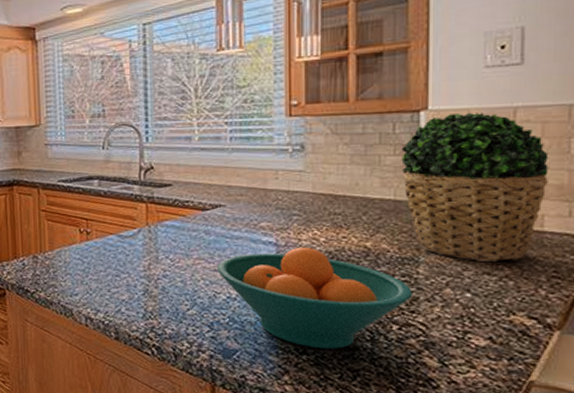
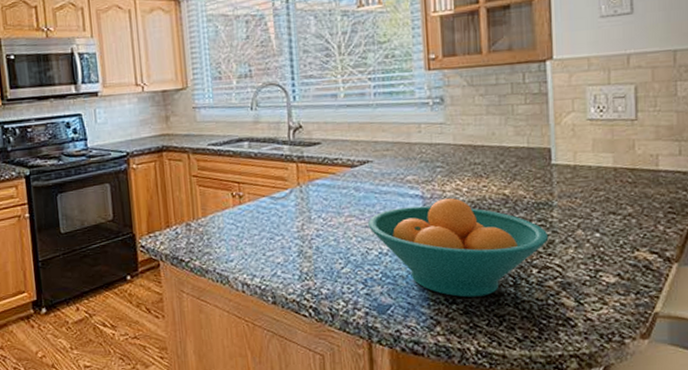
potted plant: present [401,113,549,263] -> none [531,60,660,203]

